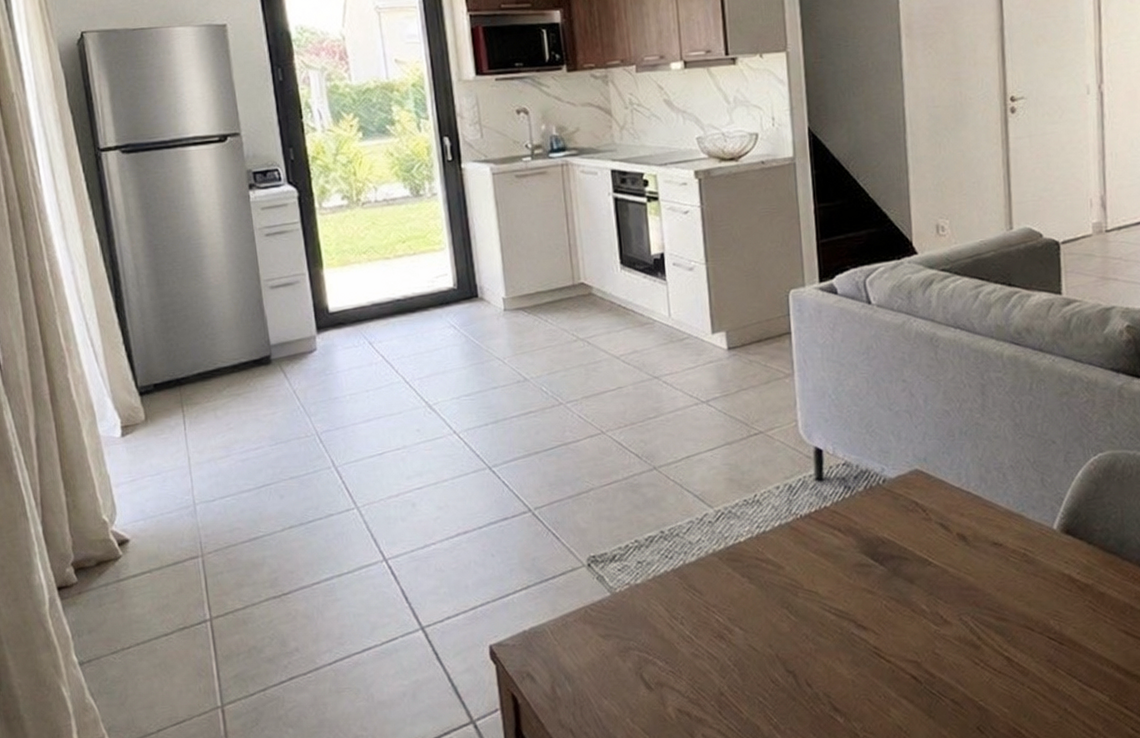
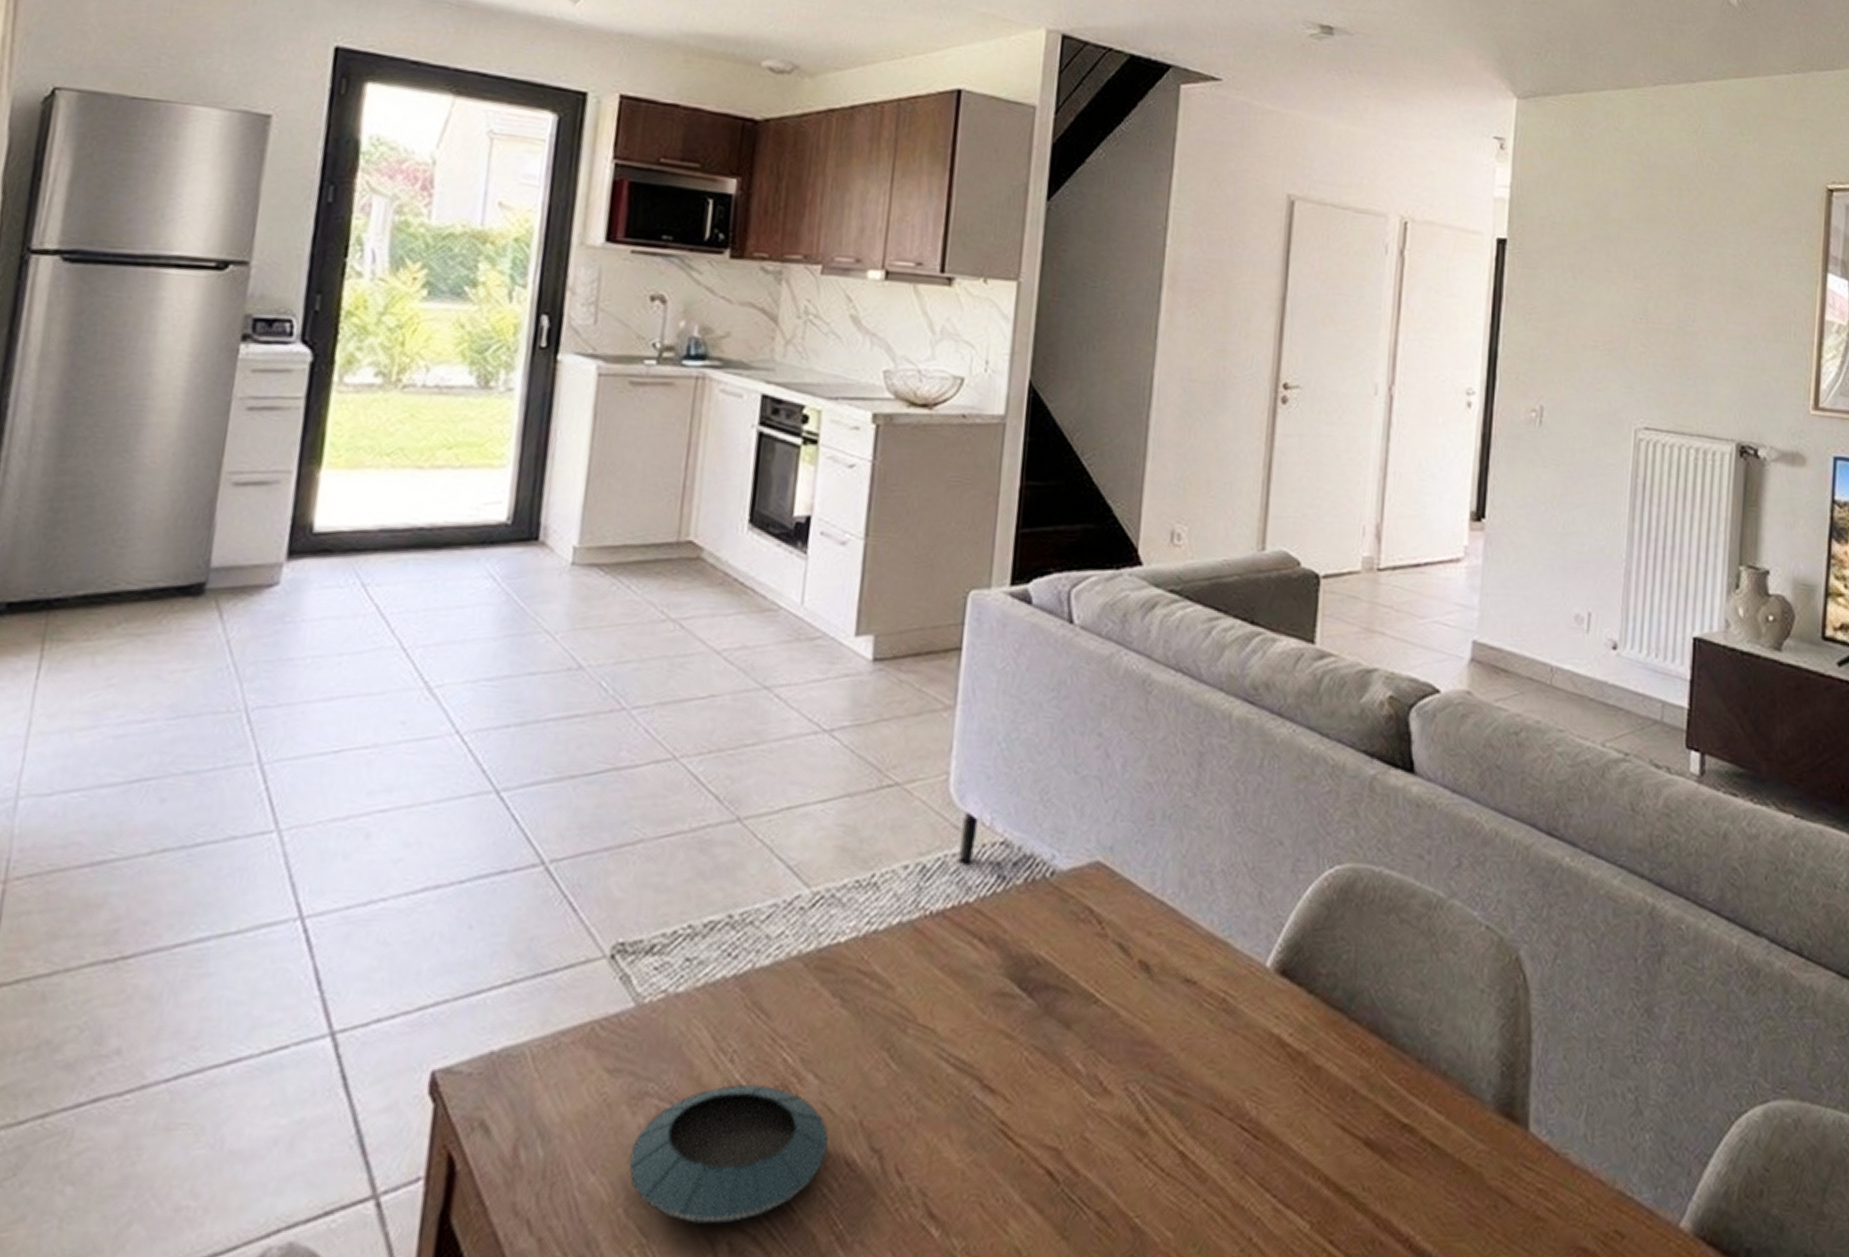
saucer: none [627,636,757,725] -> present [629,1083,829,1224]

